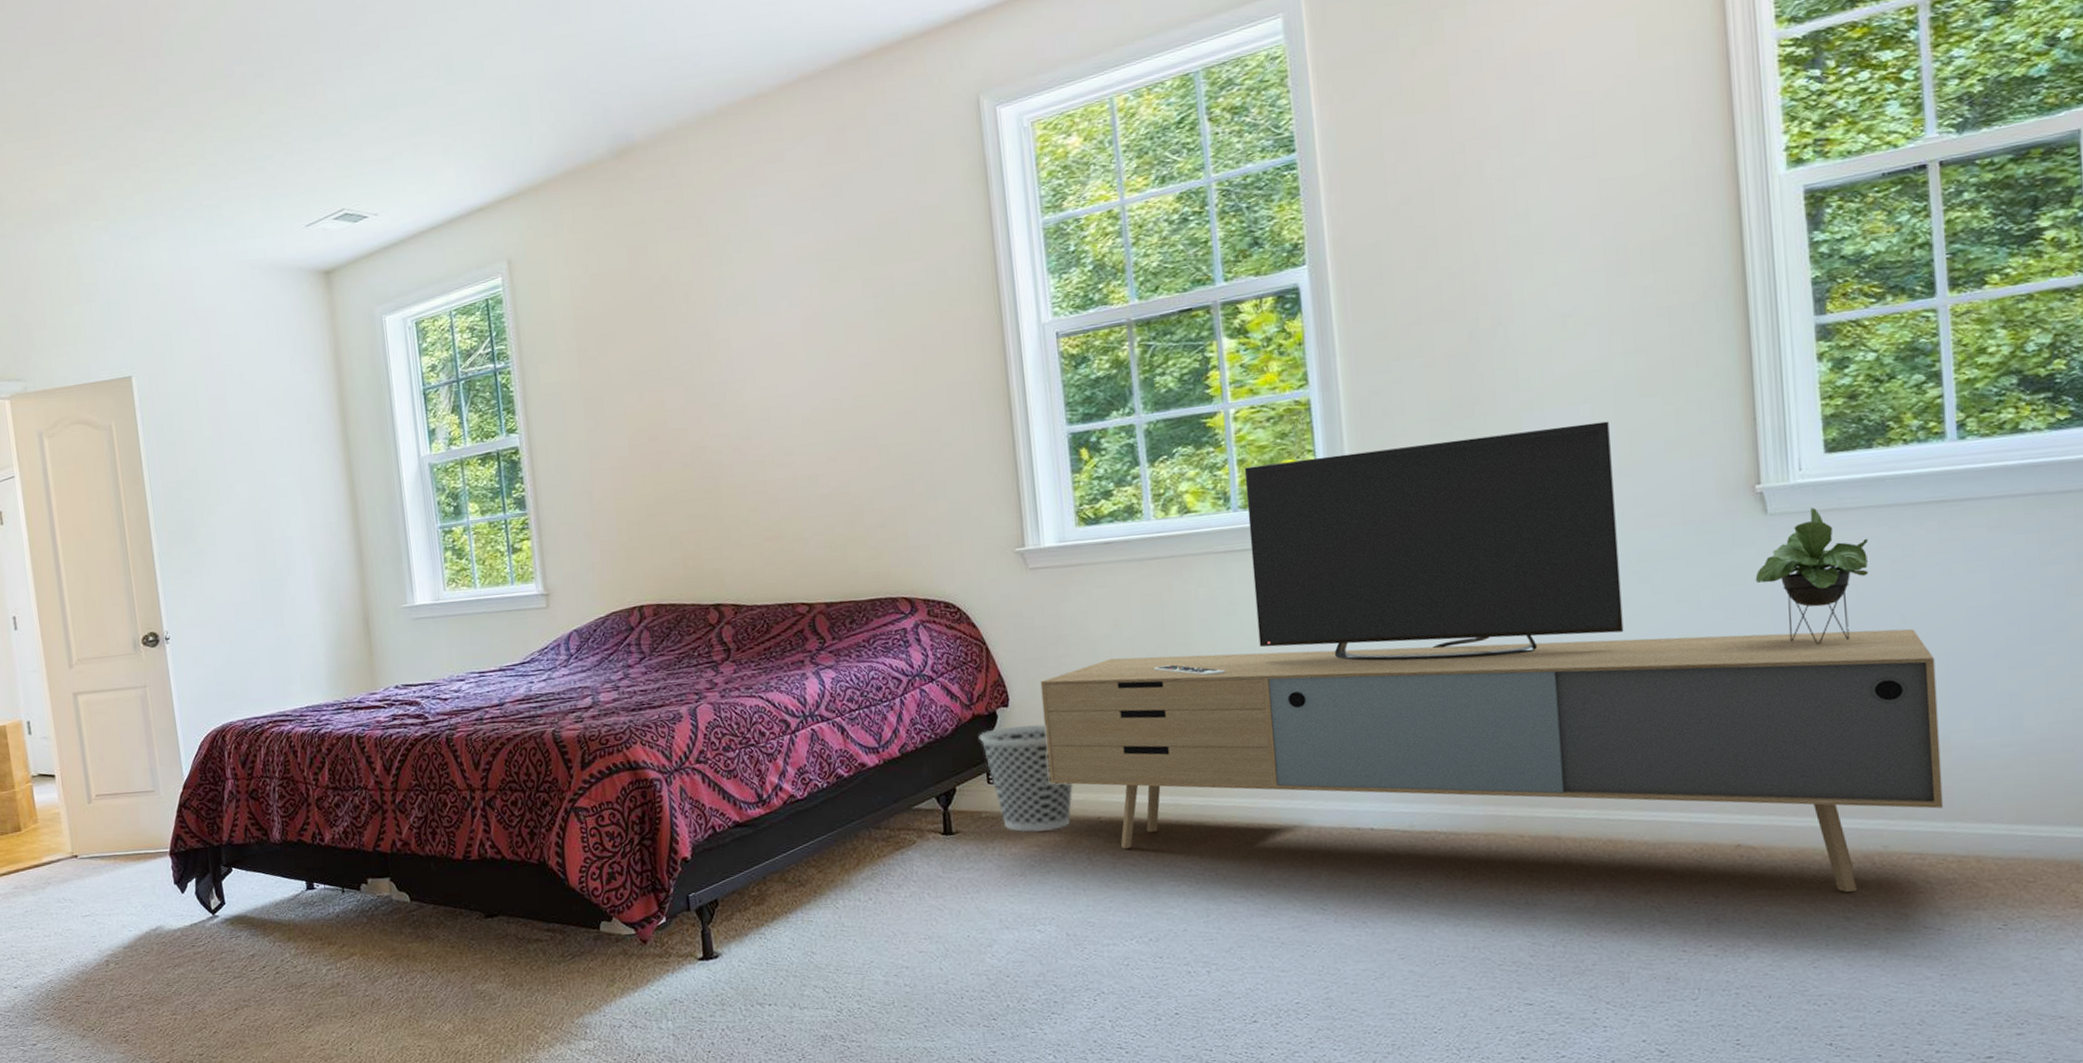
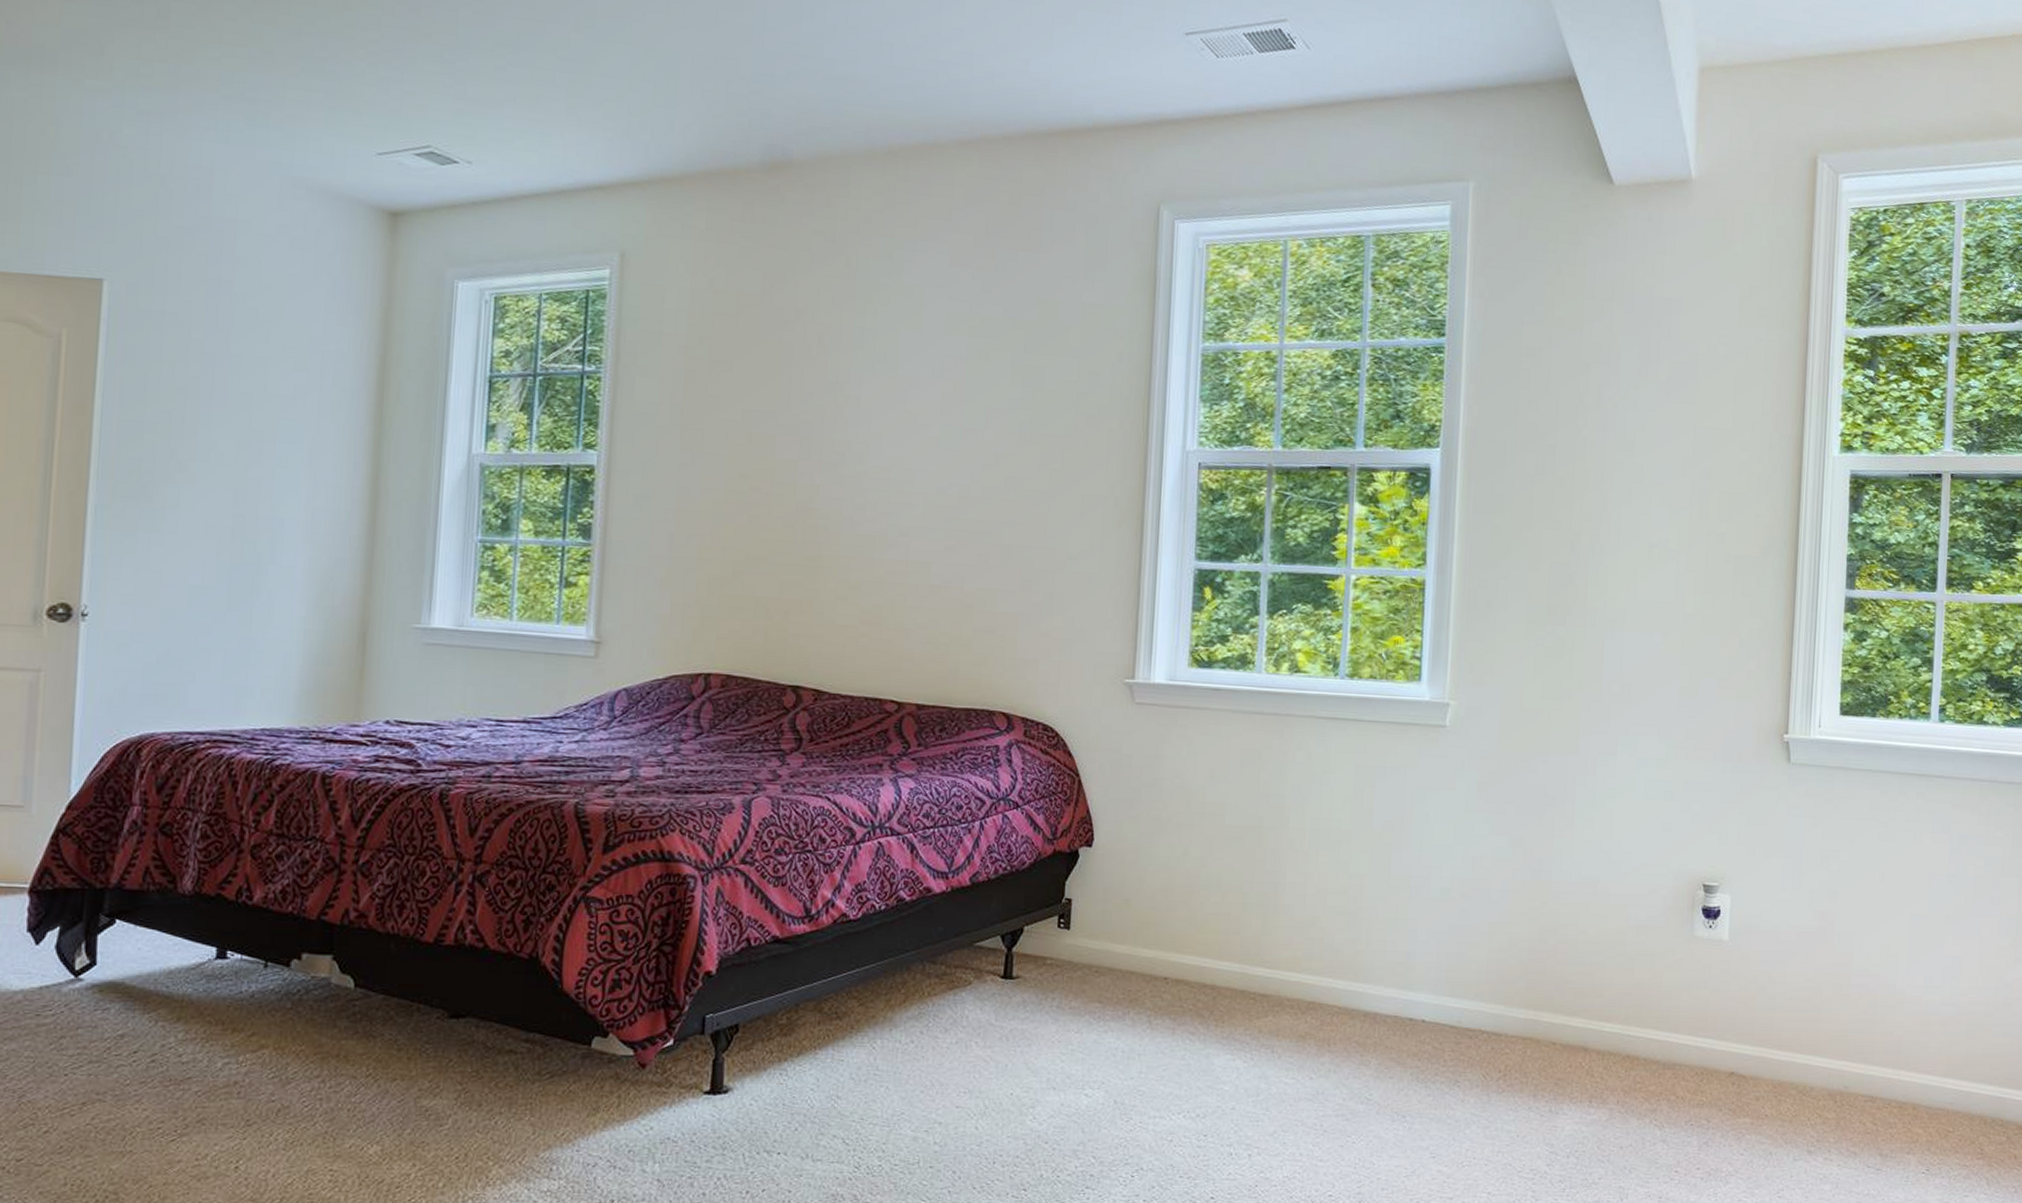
wastebasket: present [979,724,1073,833] -> none [1056,868,1145,988]
media console: present [1040,421,1944,892] -> none [1122,636,1901,1127]

